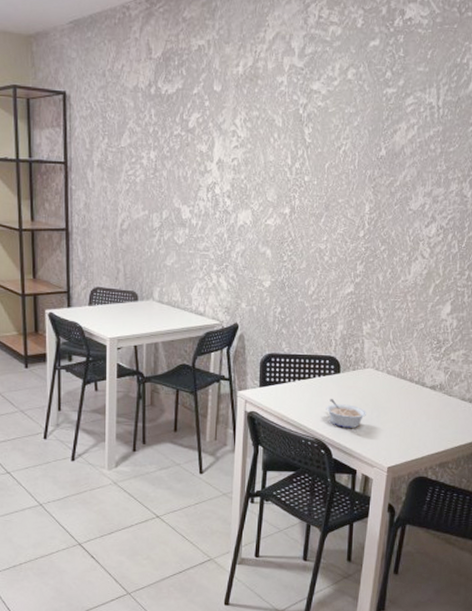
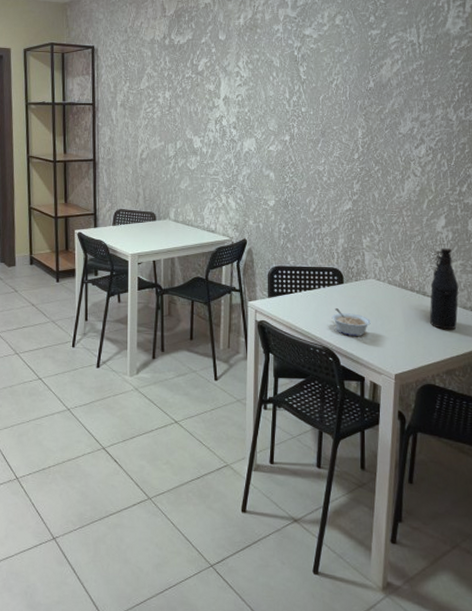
bottle: none [427,337,459,422] -> present [430,248,459,330]

